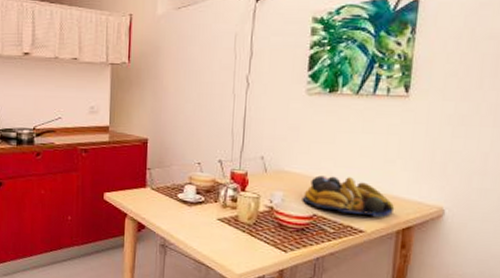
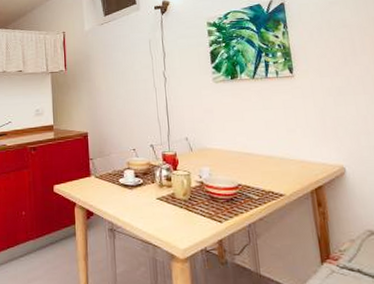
fruit bowl: present [302,175,395,218] -> none [226,148,305,181]

